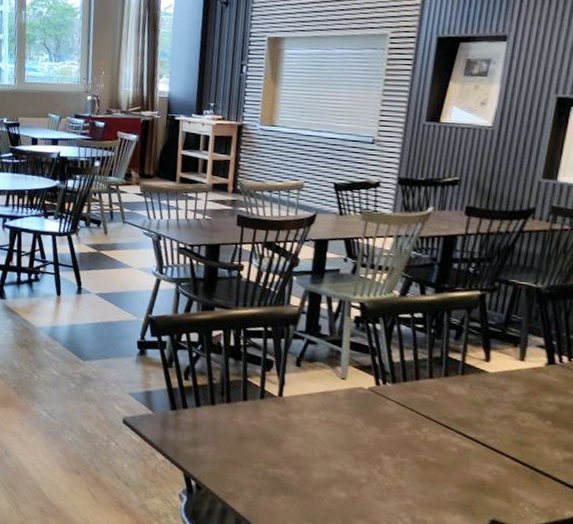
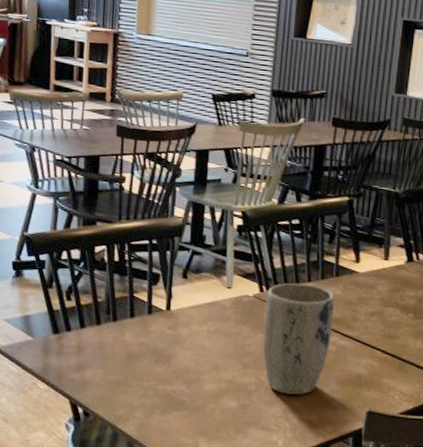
plant pot: none [376,378,459,495] -> present [263,283,335,396]

